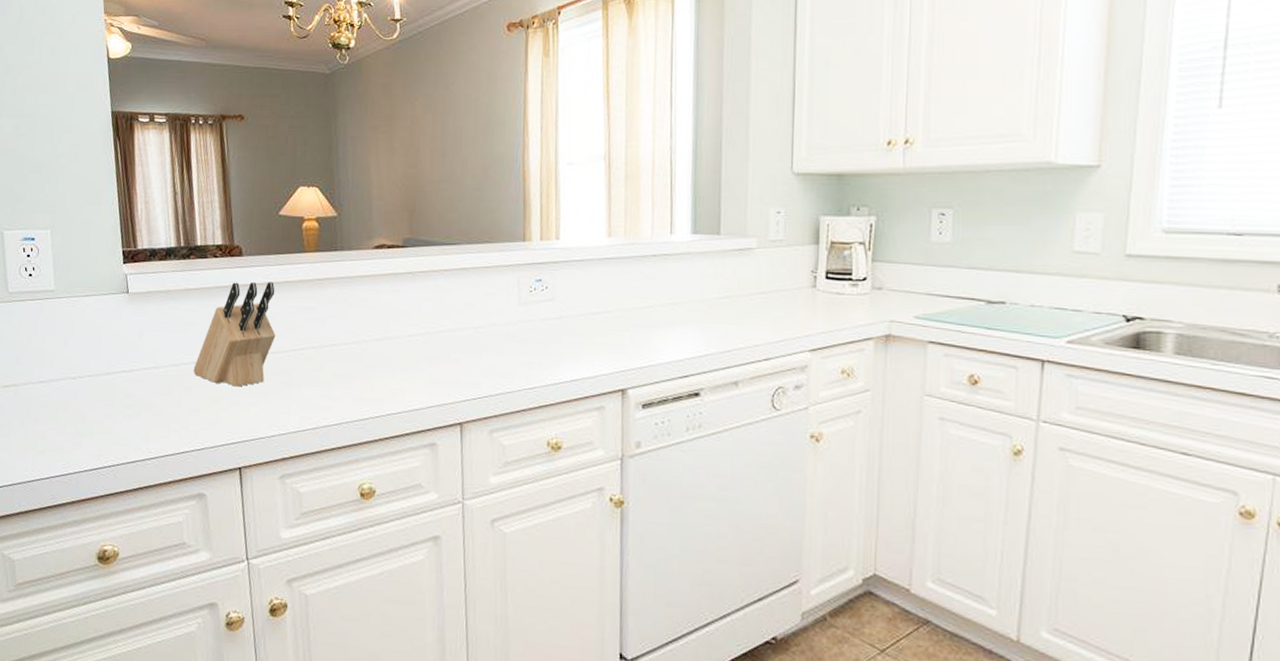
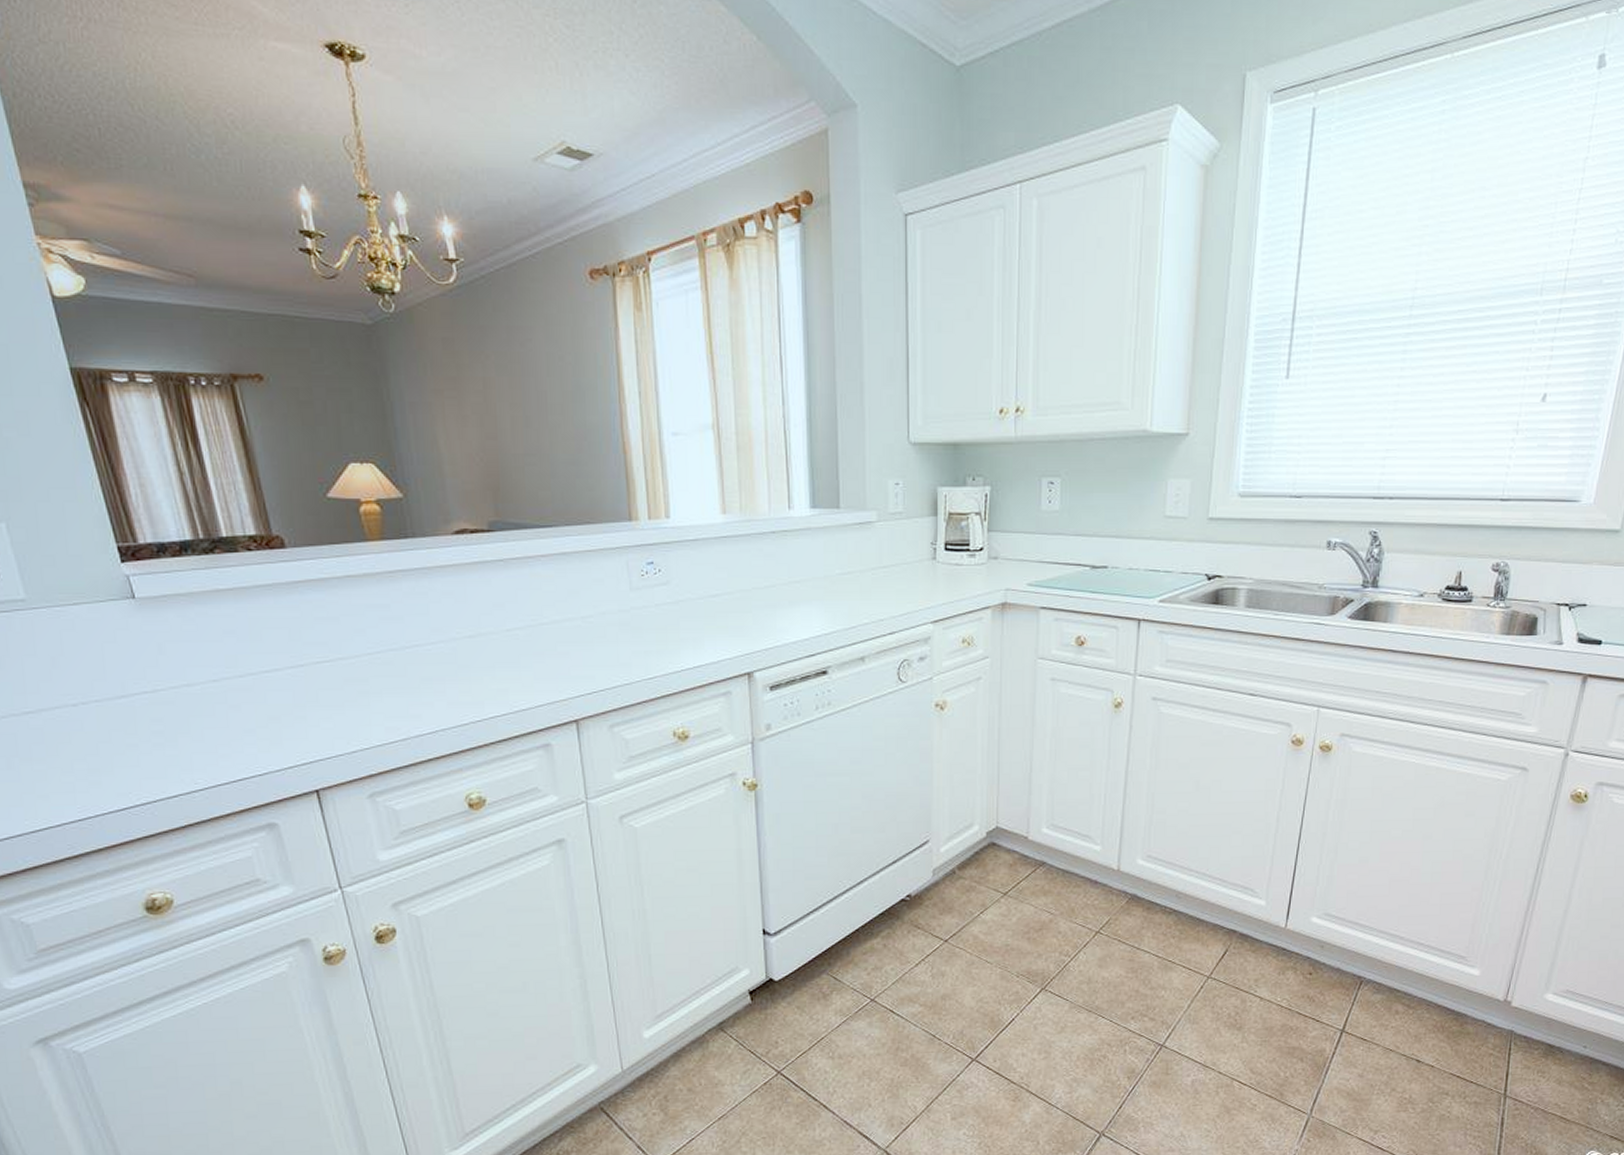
knife block: present [193,281,276,387] -> none [239,577,343,700]

